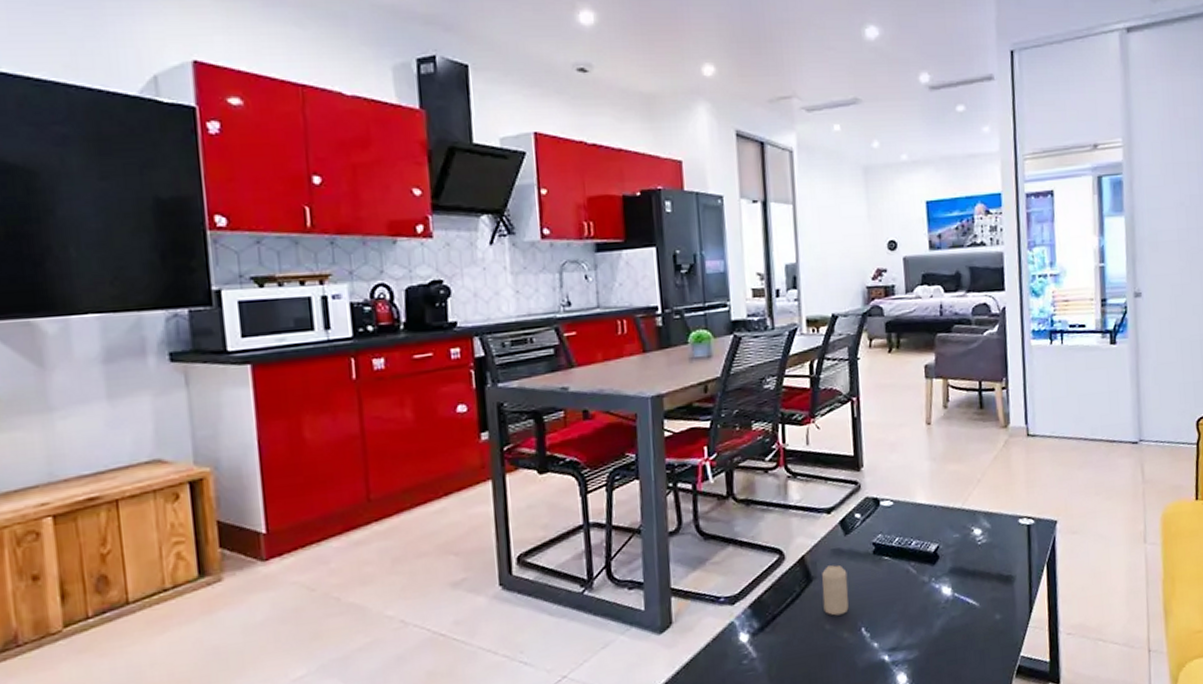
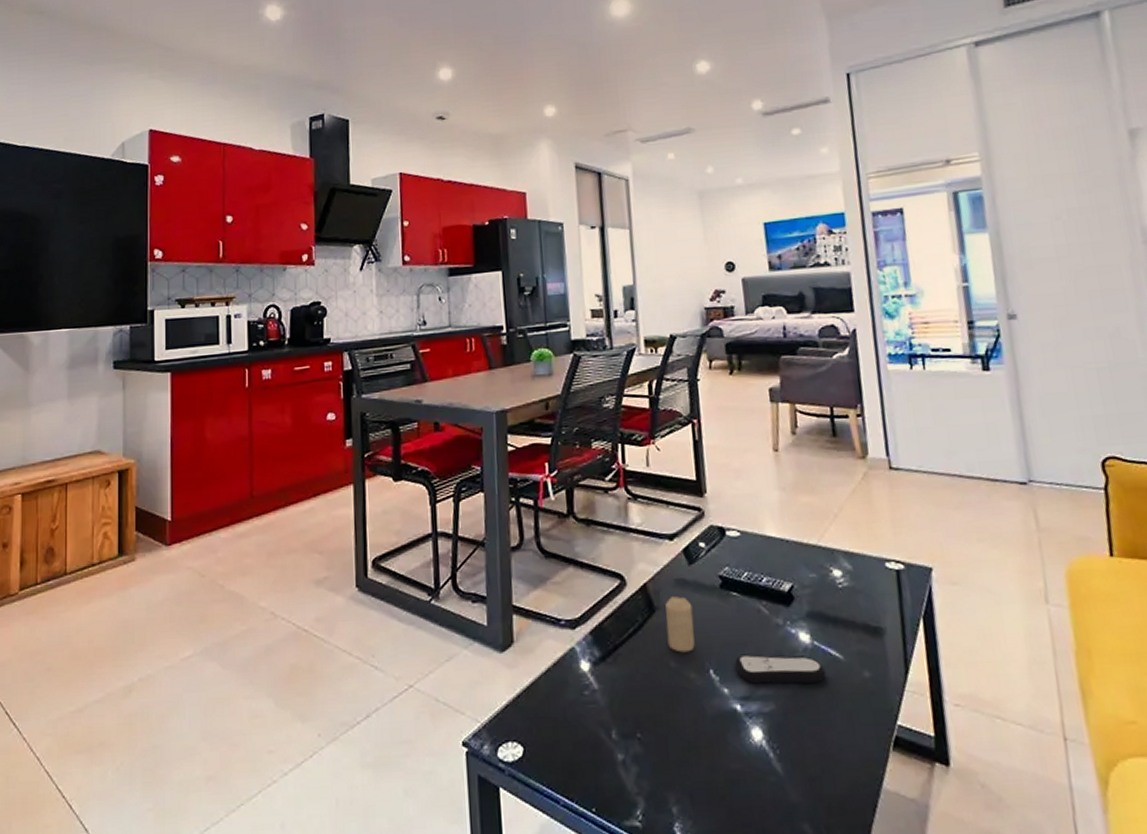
remote control: none [884,606,964,636] -> present [735,654,827,684]

